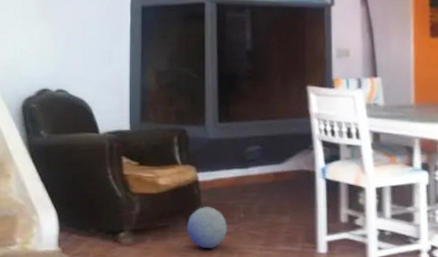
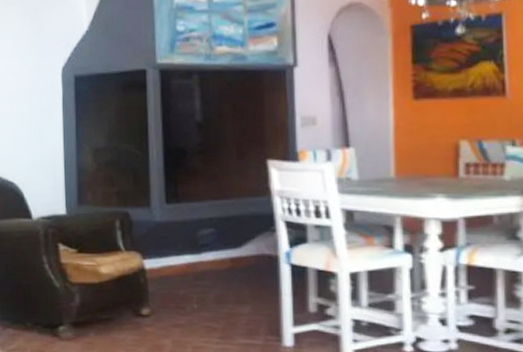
ball: present [187,206,227,248] -> none [134,296,179,342]

